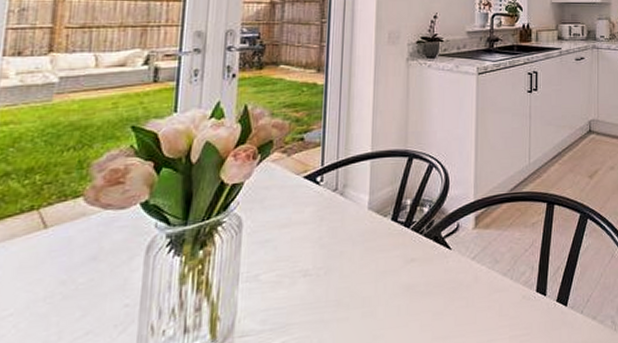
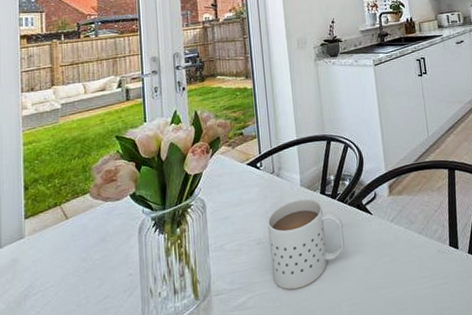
mug: none [318,223,414,335] -> present [267,198,345,290]

